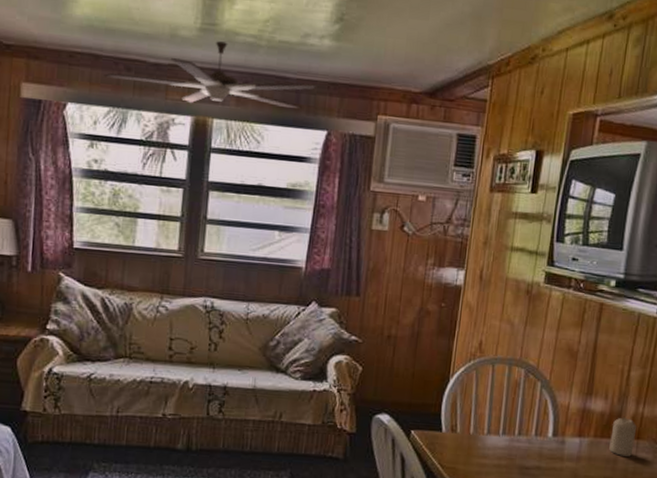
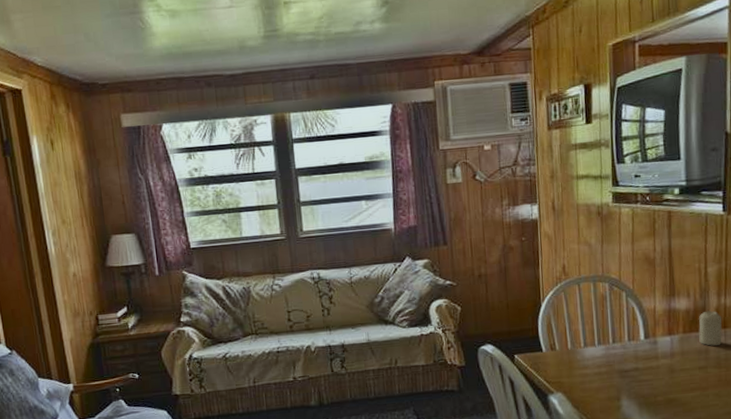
ceiling fan: present [104,41,317,109] -> none [189,44,376,103]

